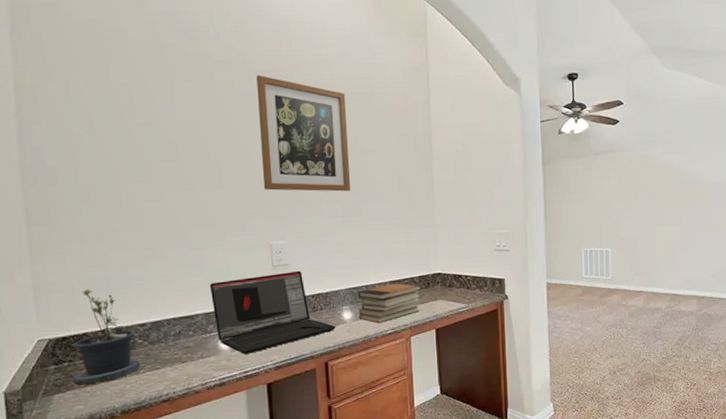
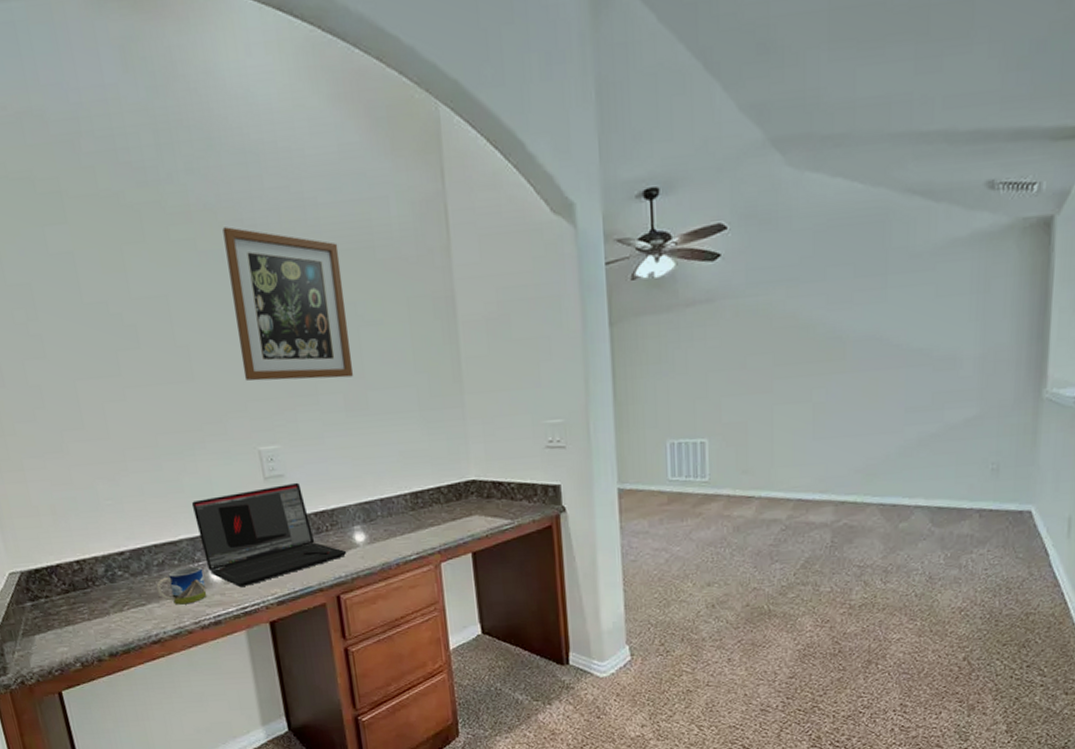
potted plant: present [51,288,141,386] -> none [30,511,124,626]
mug: none [171,336,215,369] -> present [156,566,207,605]
book stack: present [358,282,421,323] -> none [371,493,451,546]

